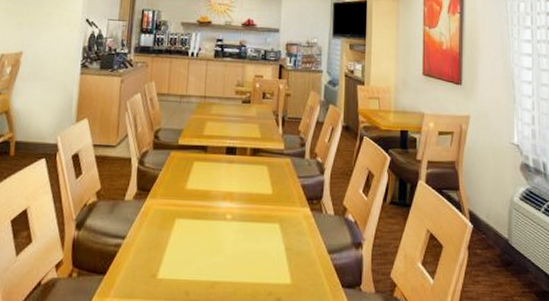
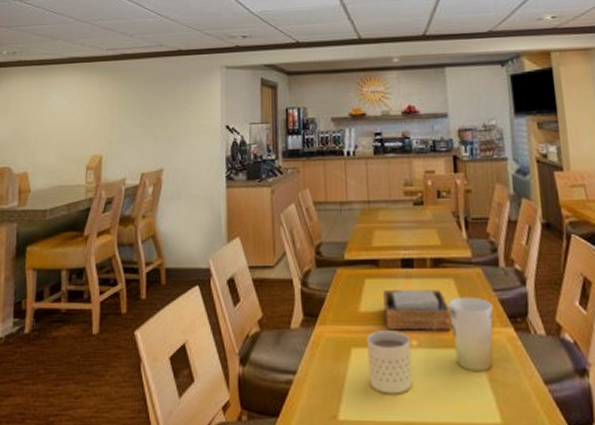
mug: none [187,205,226,259] -> present [367,331,413,394]
napkin holder: none [207,171,262,208] -> present [383,288,452,331]
cup: none [260,181,296,243] -> present [448,296,494,372]

